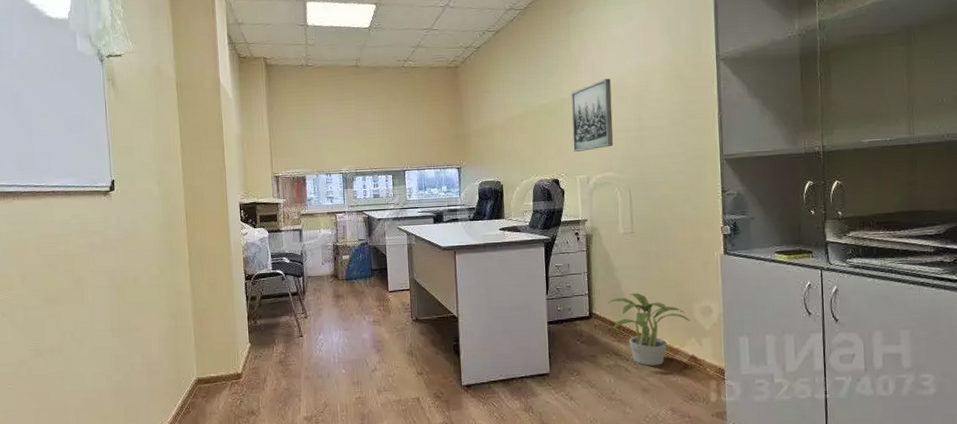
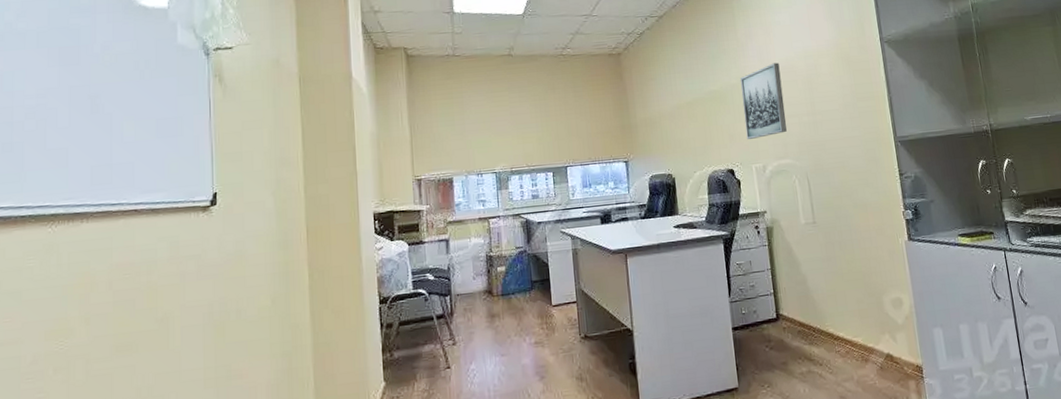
potted plant: present [607,292,690,366] -> none [794,288,882,370]

